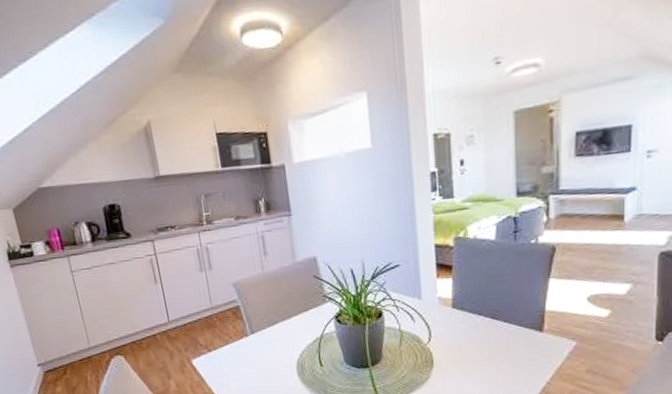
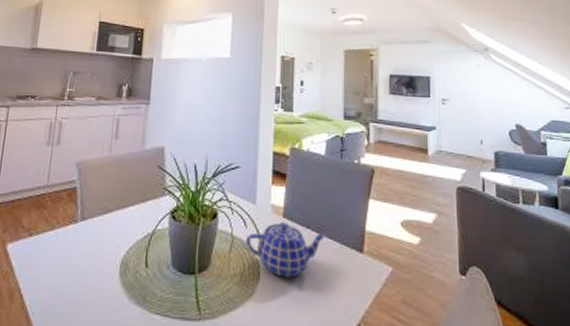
teapot: none [414,311,501,362] -> present [245,221,327,278]

